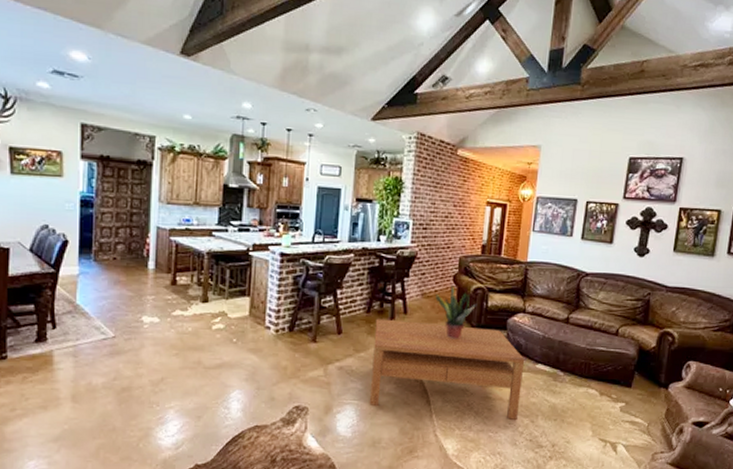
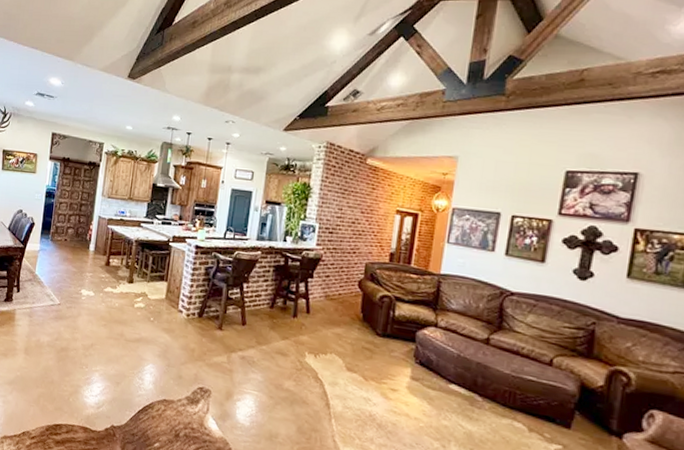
coffee table: present [369,318,525,420] -> none [268,314,436,441]
potted plant: present [435,284,476,339] -> none [339,289,382,346]

